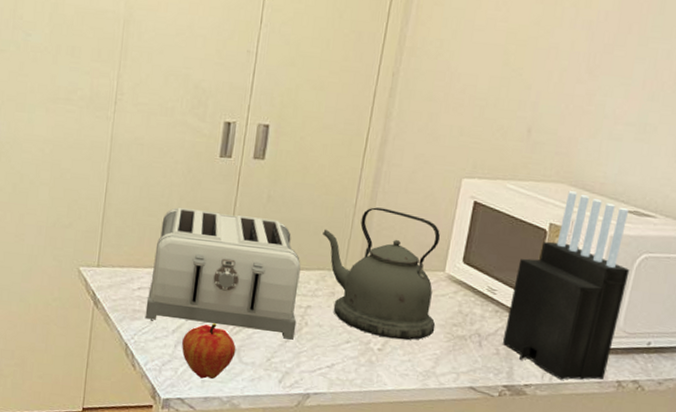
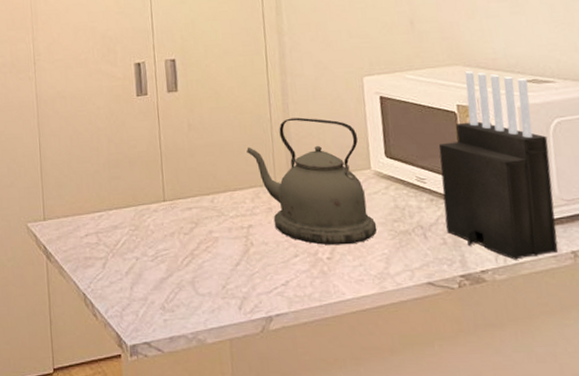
toaster: present [145,207,301,340] -> none [94,146,243,265]
fruit: present [182,323,236,379] -> none [137,258,191,318]

